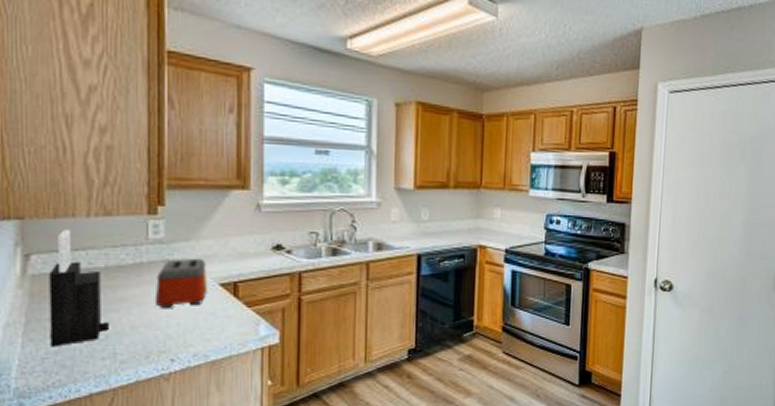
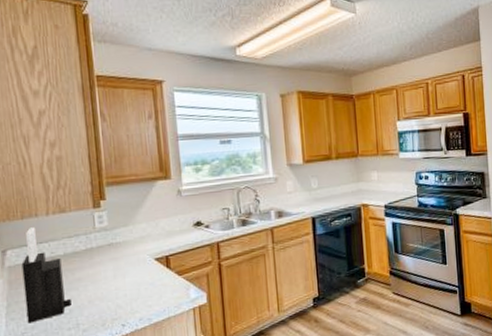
toaster: present [154,258,208,309] -> none [104,239,146,284]

